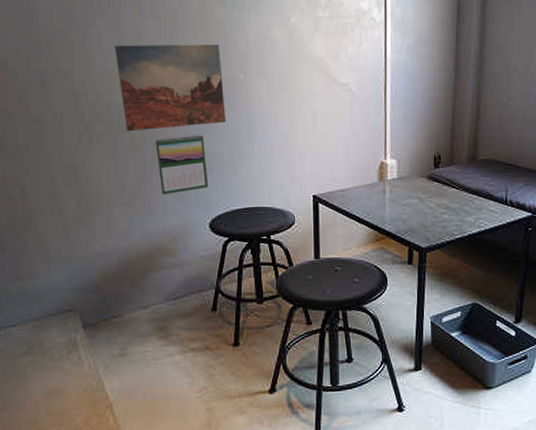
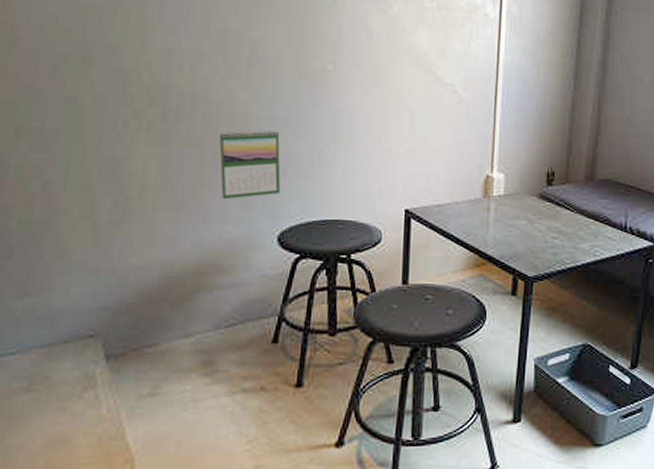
wall art: present [114,44,226,131] -> none [179,19,309,122]

